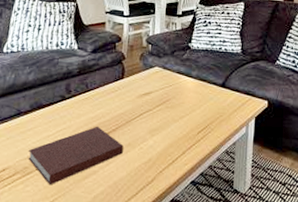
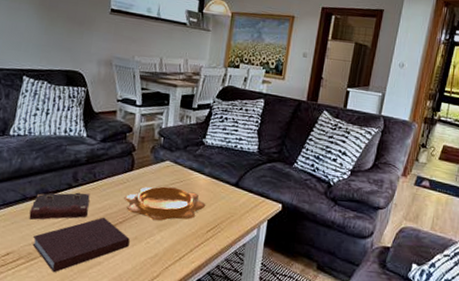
book: none [24,103,83,134] -> present [29,192,90,220]
decorative bowl: none [116,91,195,125] -> present [124,186,206,221]

